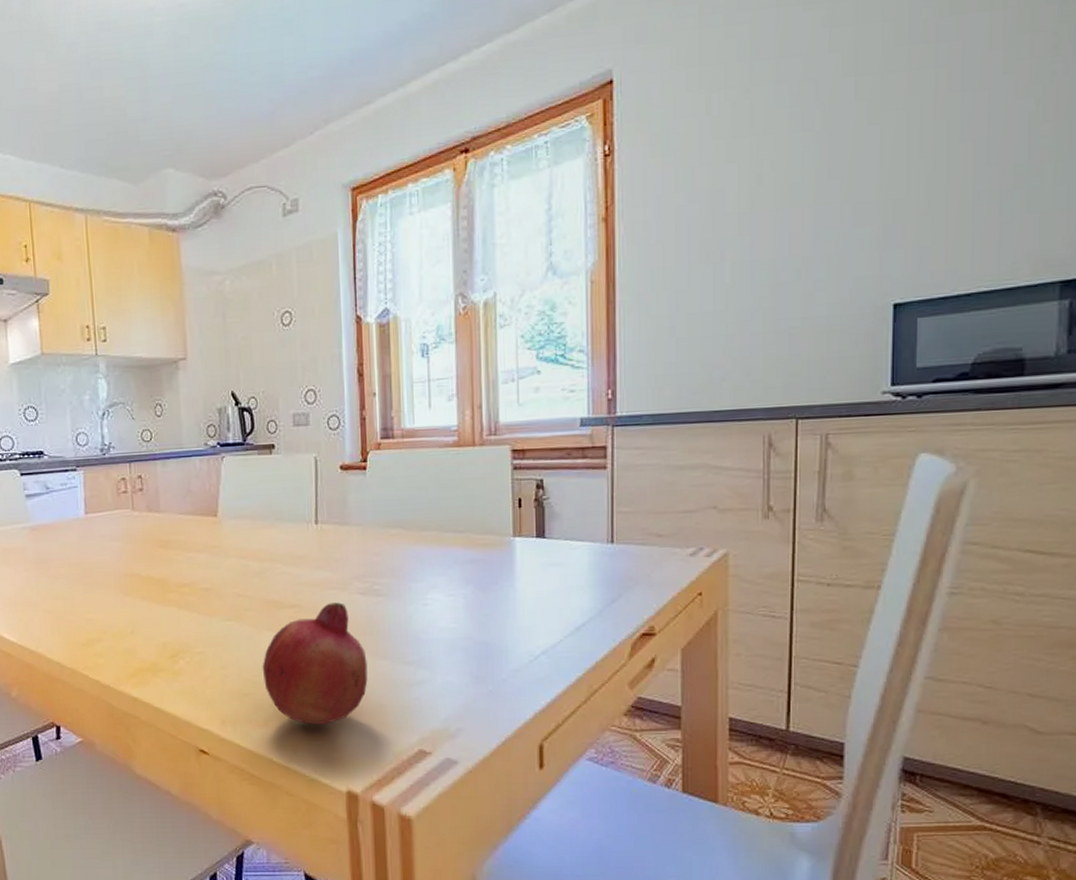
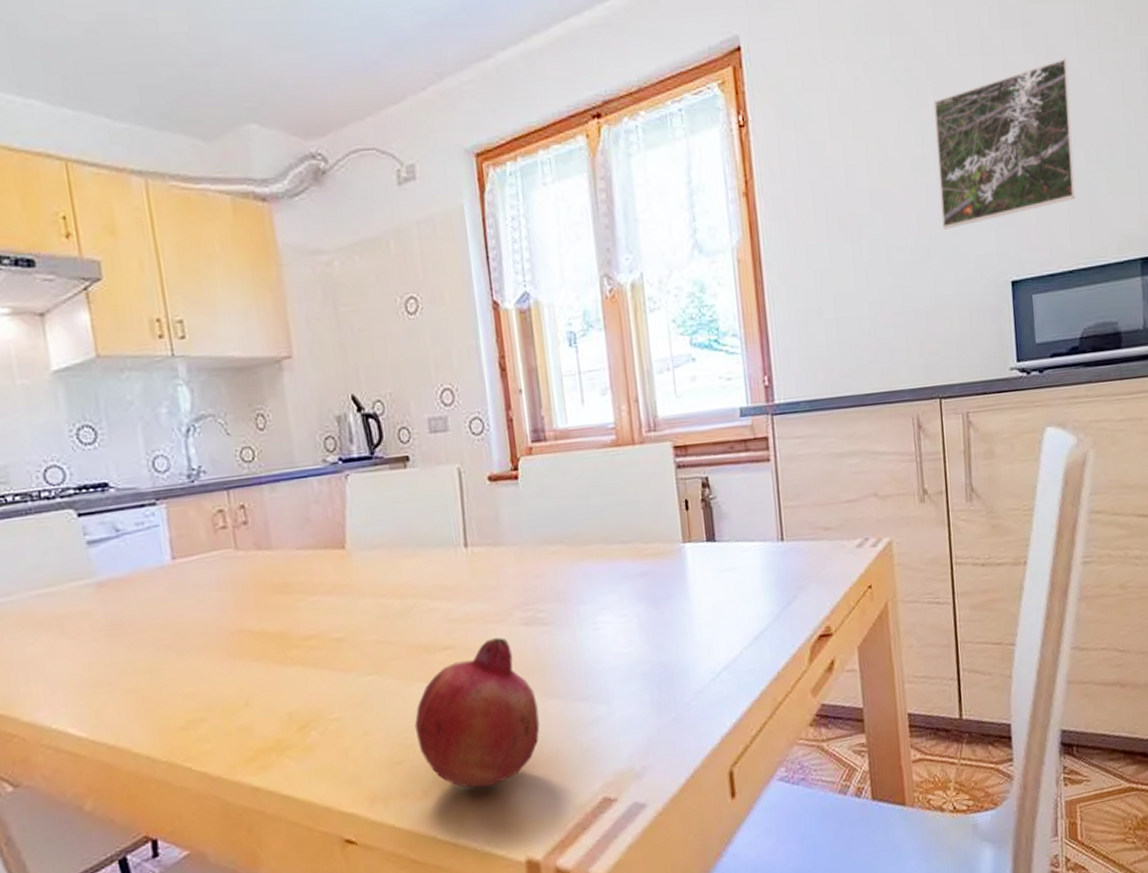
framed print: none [817,70,989,252] -> present [933,57,1075,230]

